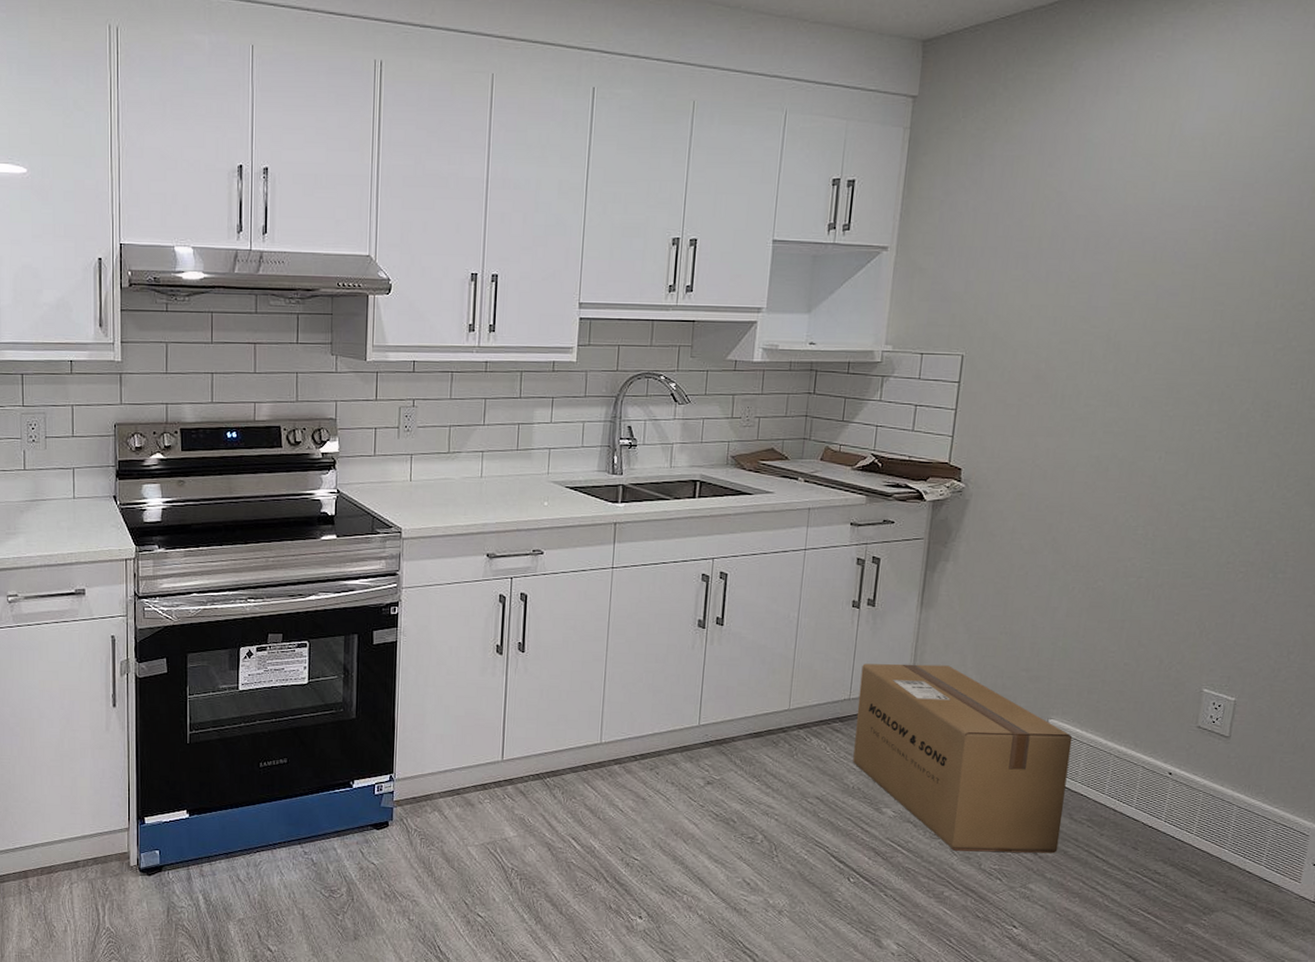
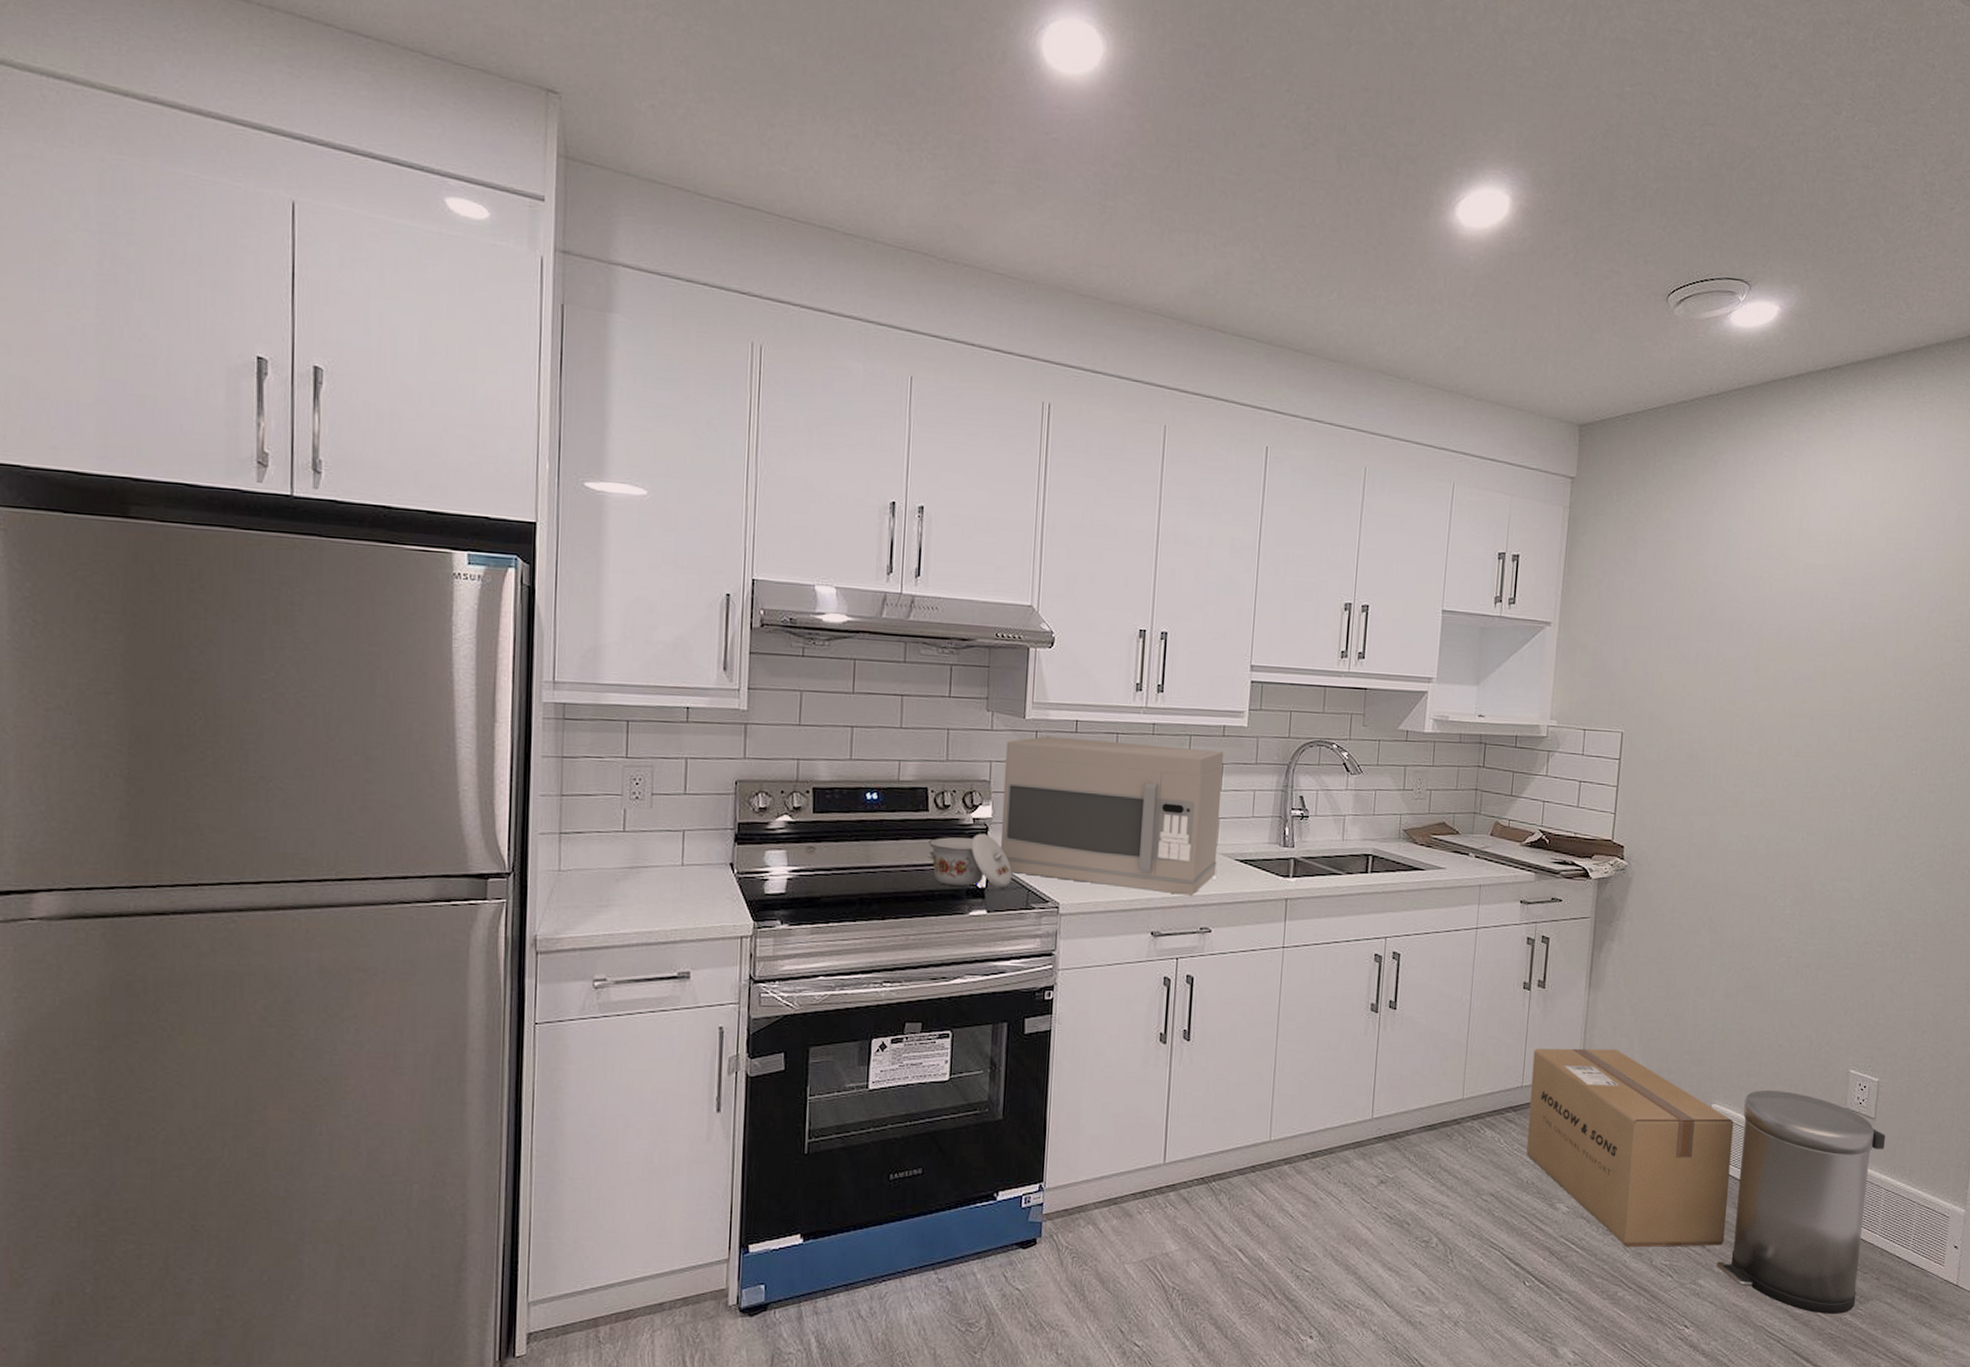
cooking pot: none [282,466,358,516] -> present [927,833,1012,889]
microwave: none [346,376,554,520] -> present [1000,736,1224,895]
pedal bin: none [1048,707,1240,923] -> present [1716,1090,1885,1314]

